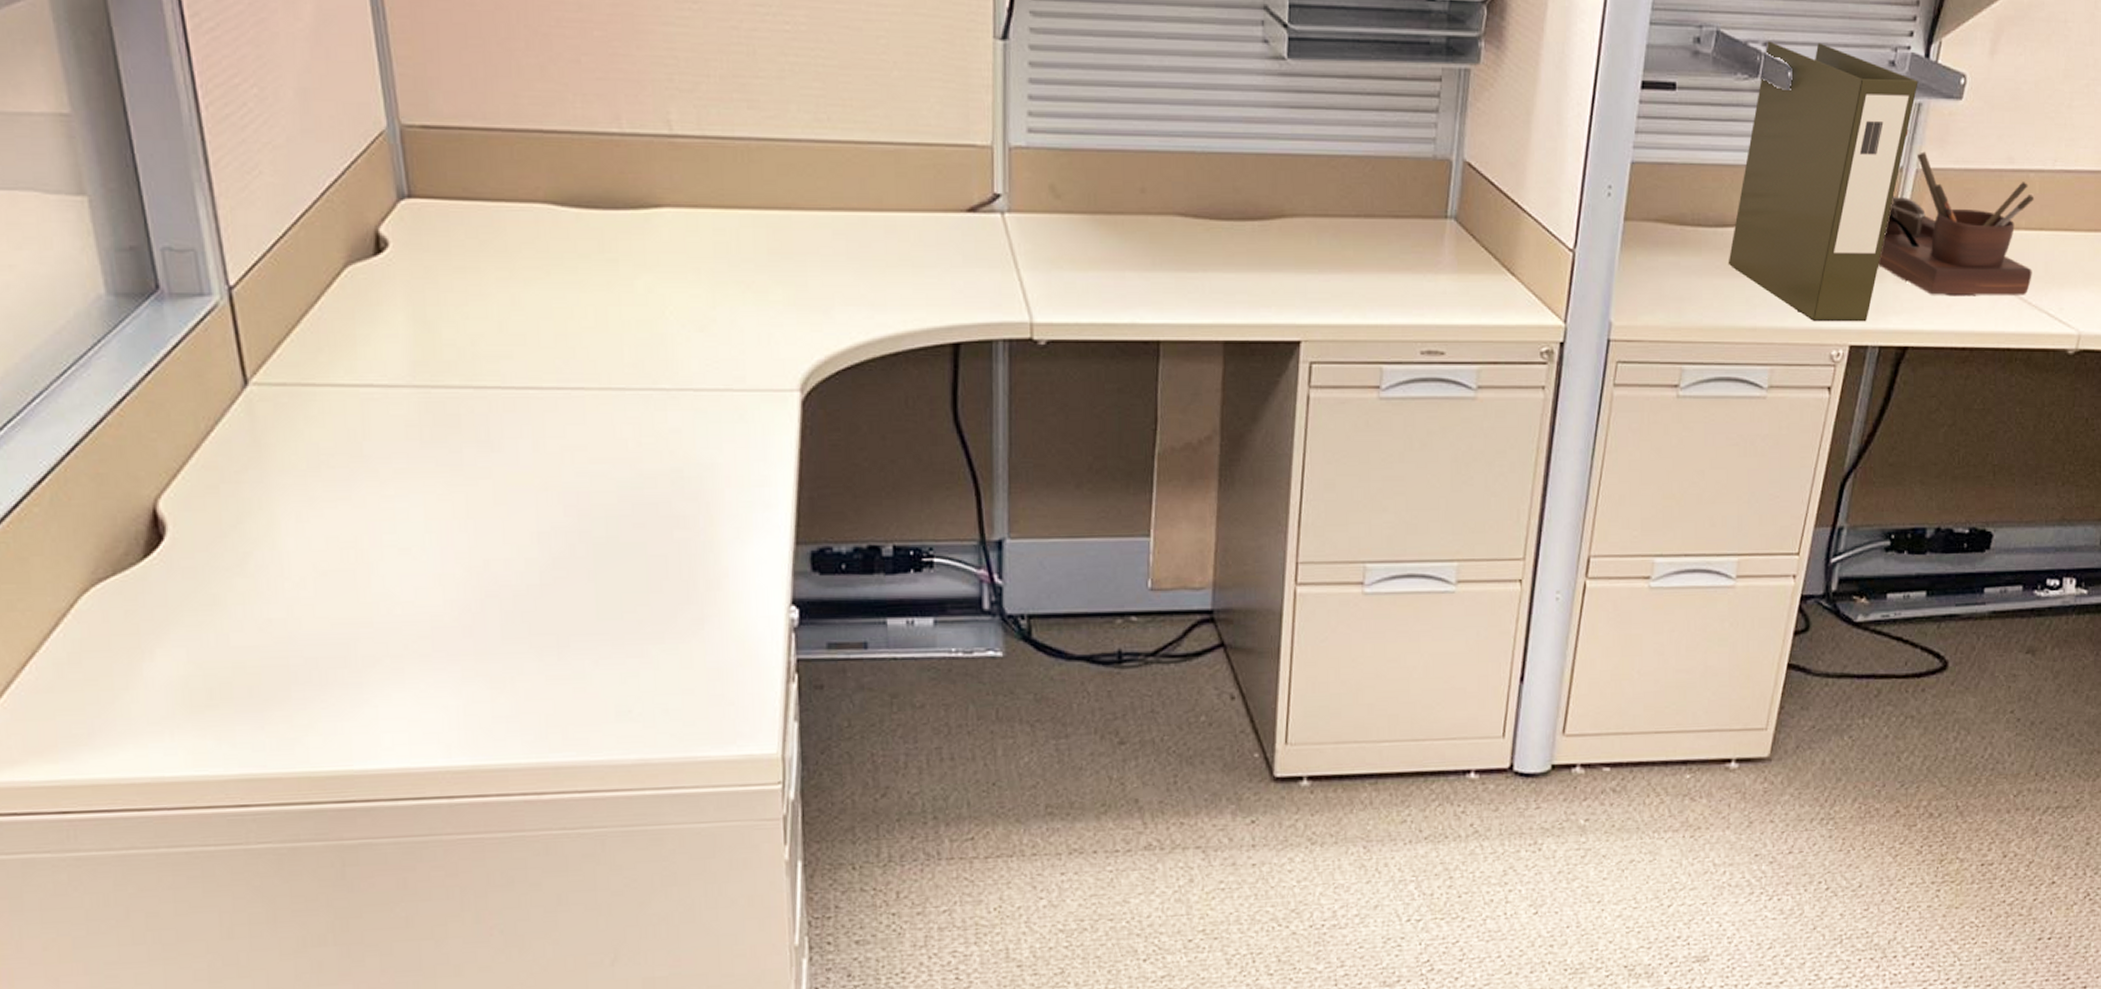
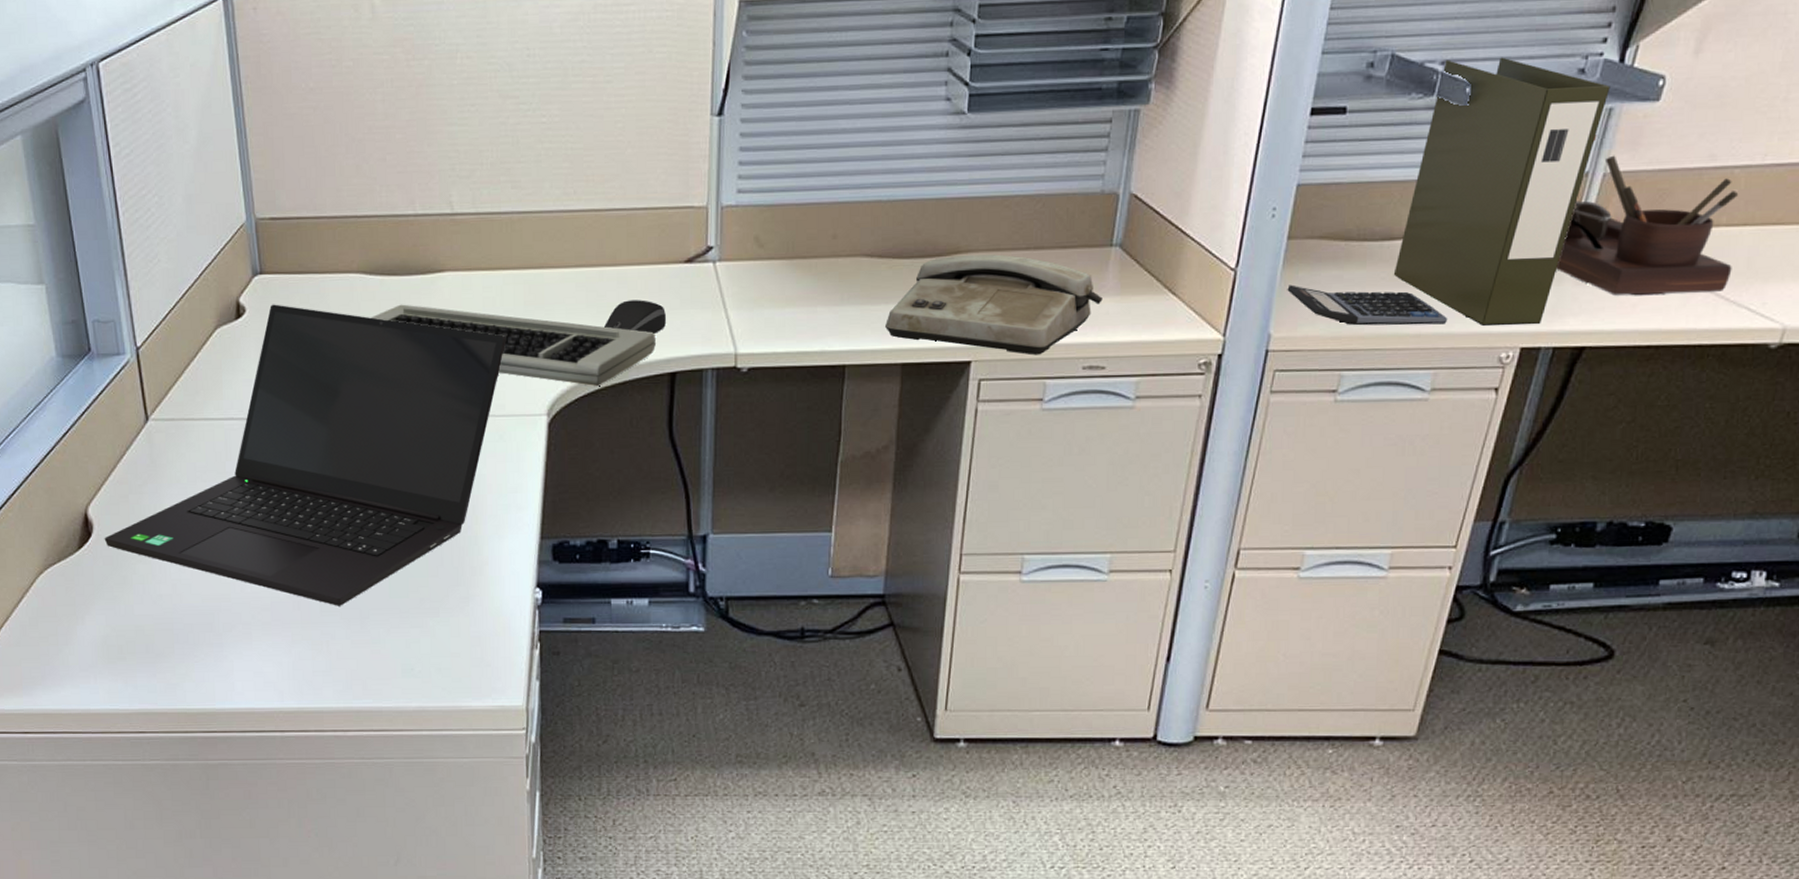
laptop: none [183,237,746,632] -> present [104,304,507,606]
computer keyboard: none [564,245,935,356] -> present [371,304,657,386]
computer mouse: none [870,254,946,295] -> present [604,300,666,334]
telephone: none [1204,220,1439,337] -> present [885,254,1103,356]
calculator: none [1626,269,1782,318] -> present [1287,285,1448,326]

